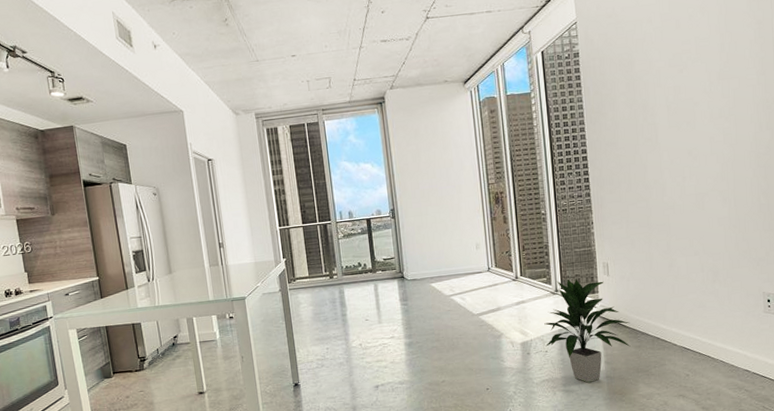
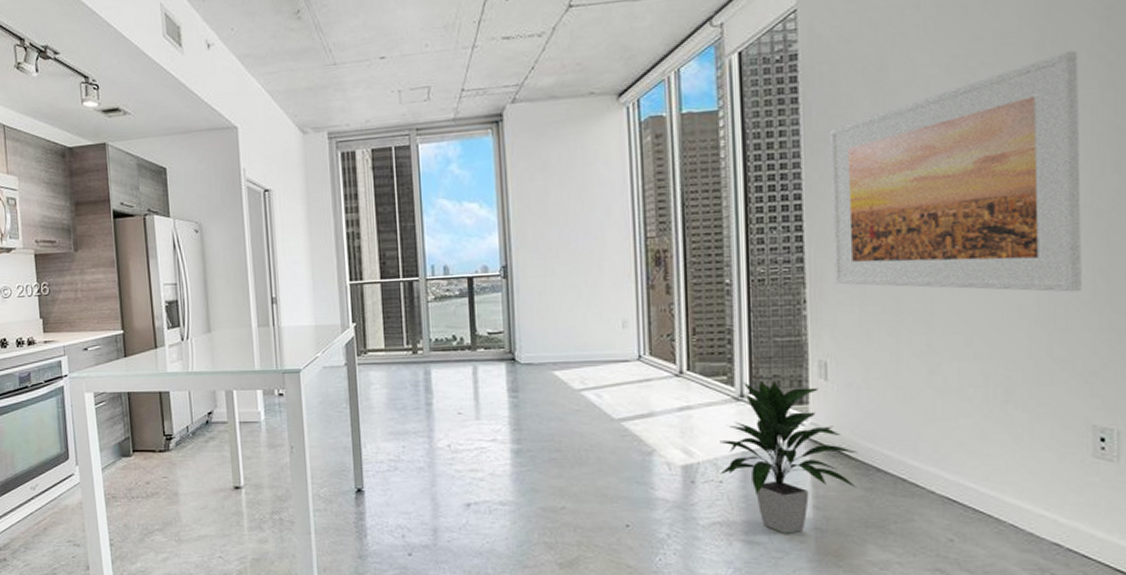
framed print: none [601,50,753,210] -> present [829,50,1082,292]

